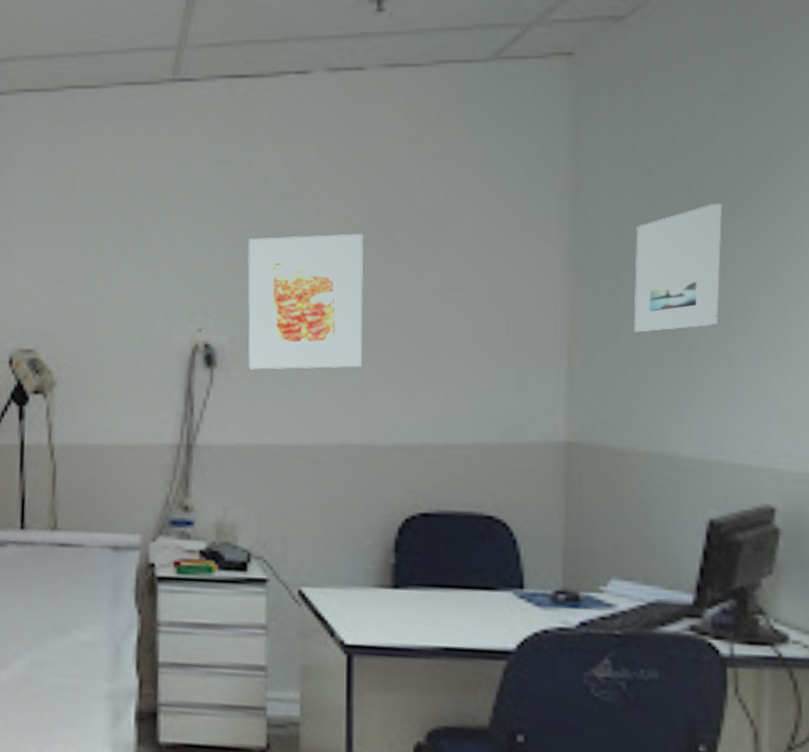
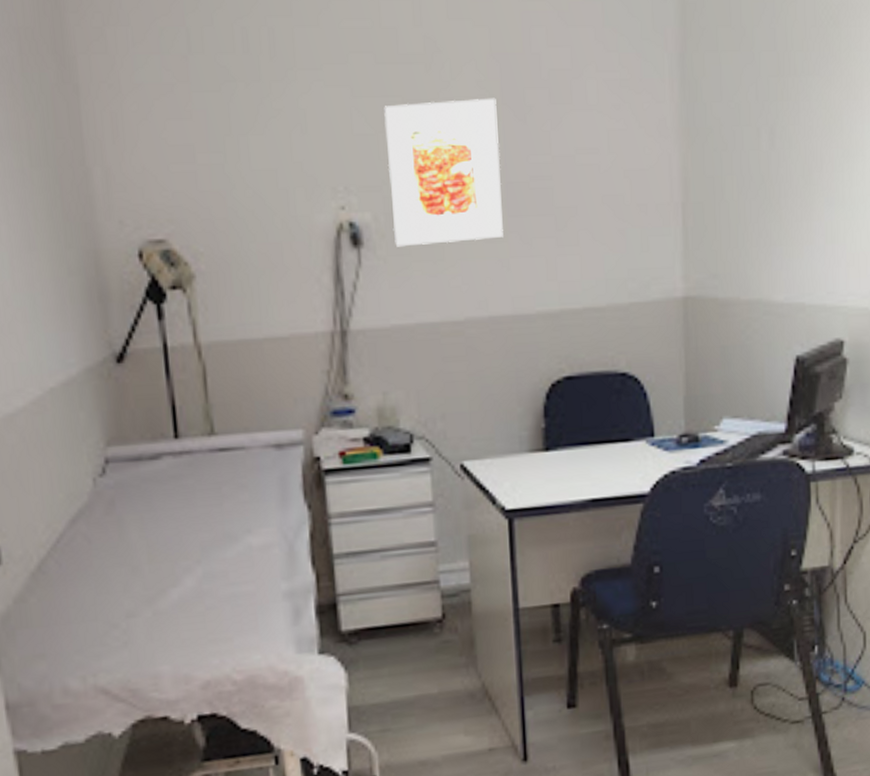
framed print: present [633,203,722,333] -> none [734,62,803,189]

